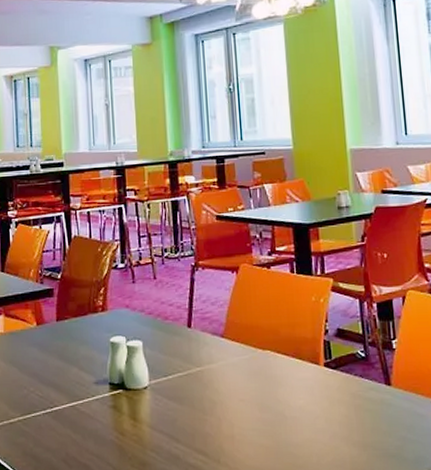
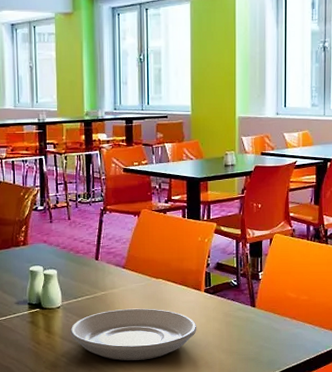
plate: none [160,388,318,457] -> present [70,308,197,361]

